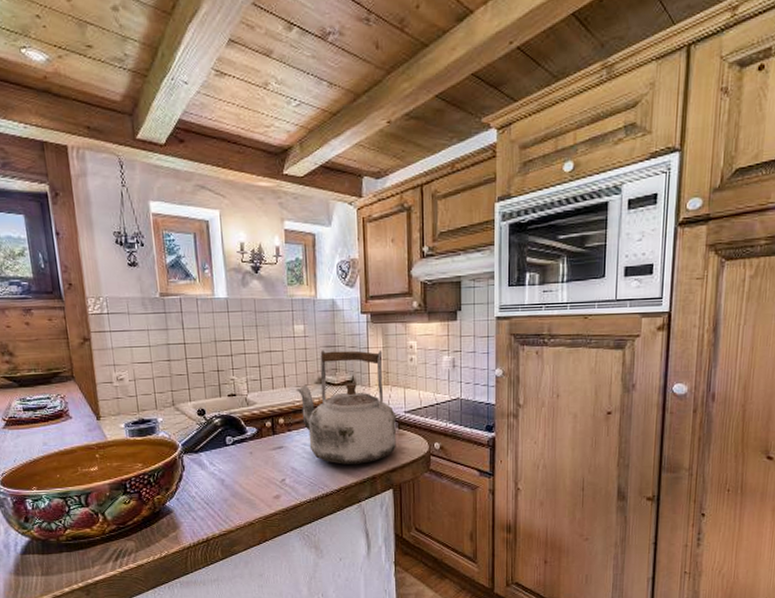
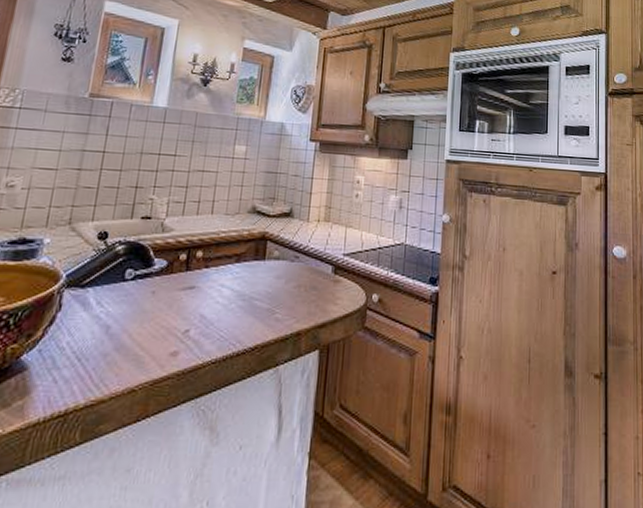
kettle: present [295,350,396,464] -> none [223,176,333,315]

